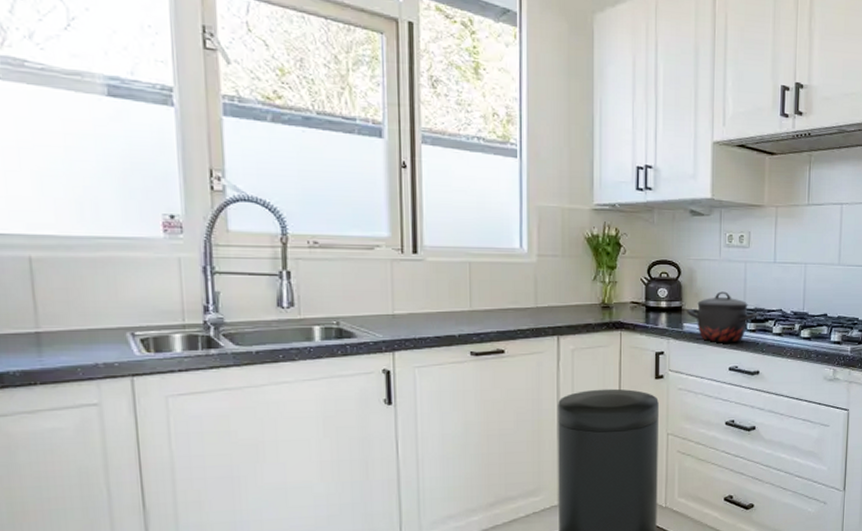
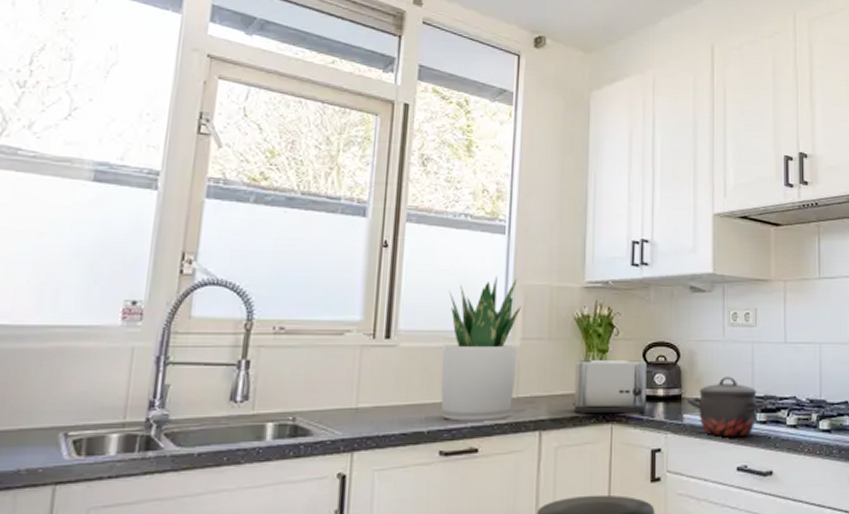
planter: none [466,197,536,327] -> present [440,276,521,421]
toaster: none [585,274,656,322] -> present [572,359,653,414]

